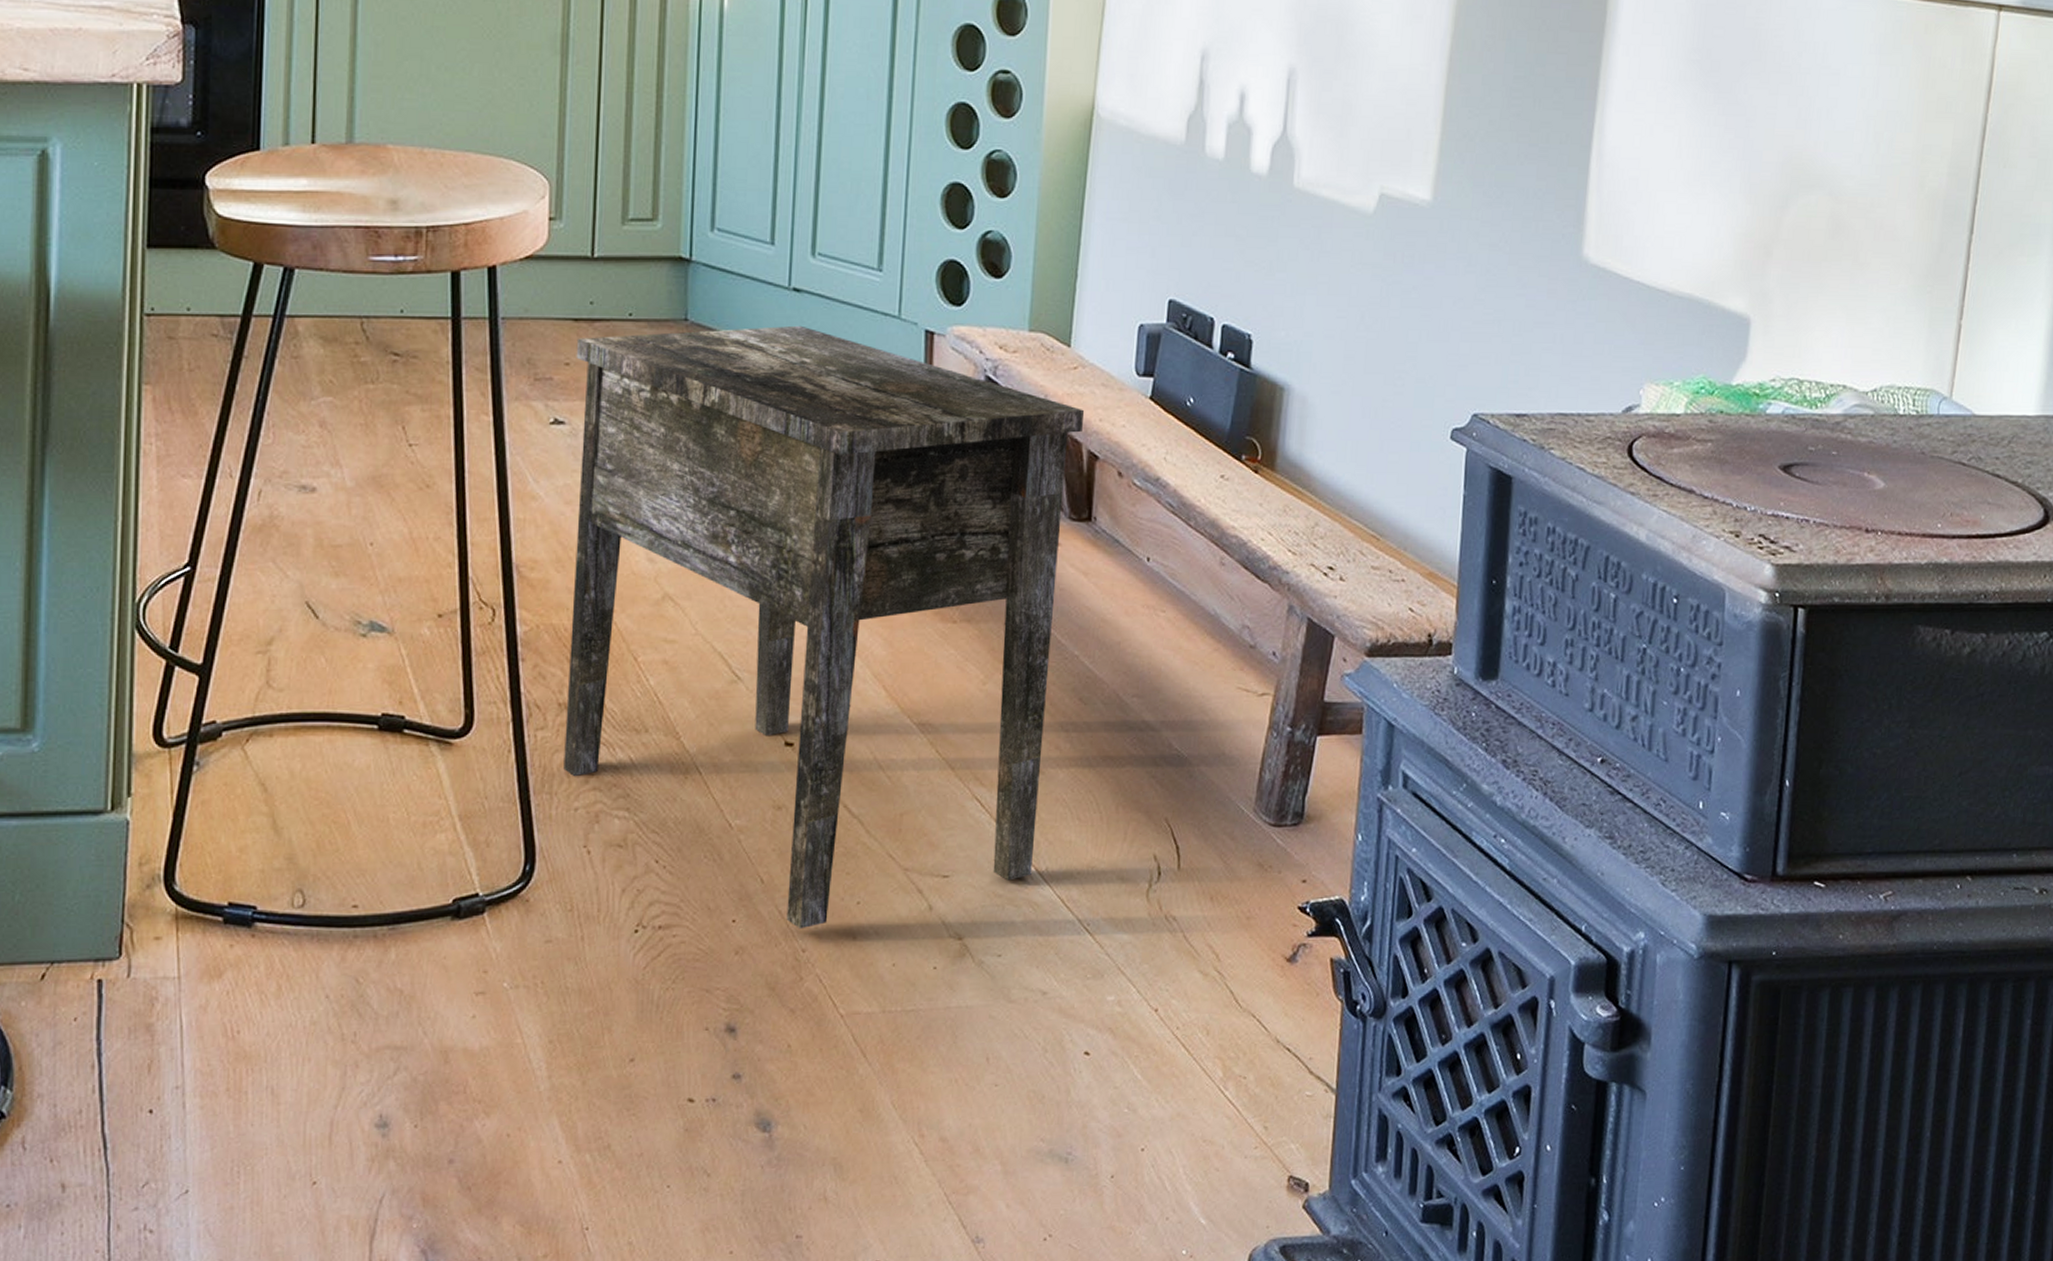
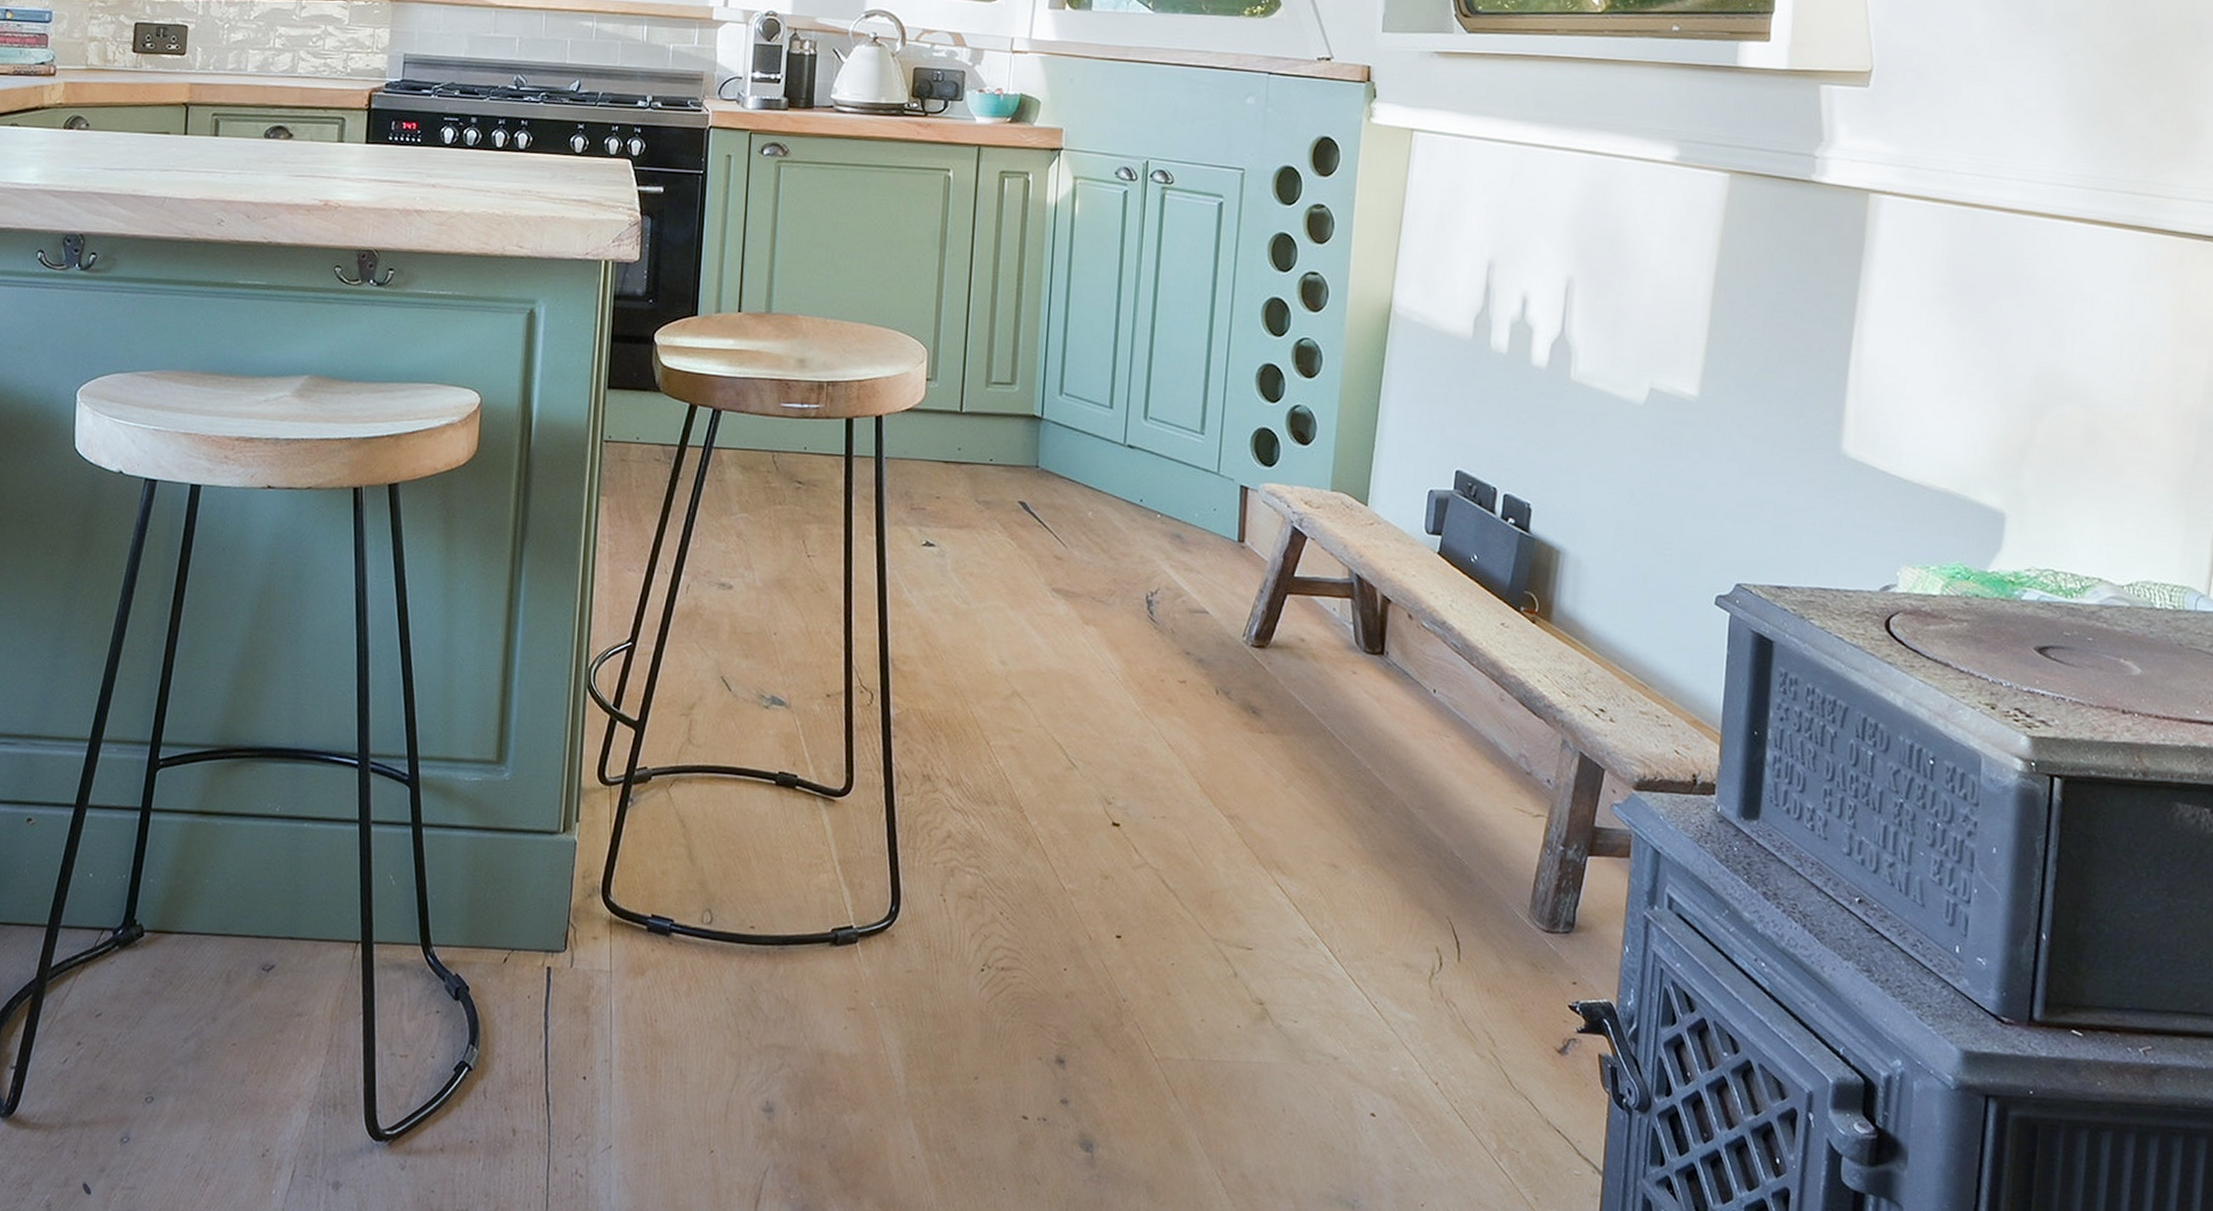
side table: present [563,325,1084,929] -> none [925,476,1378,982]

